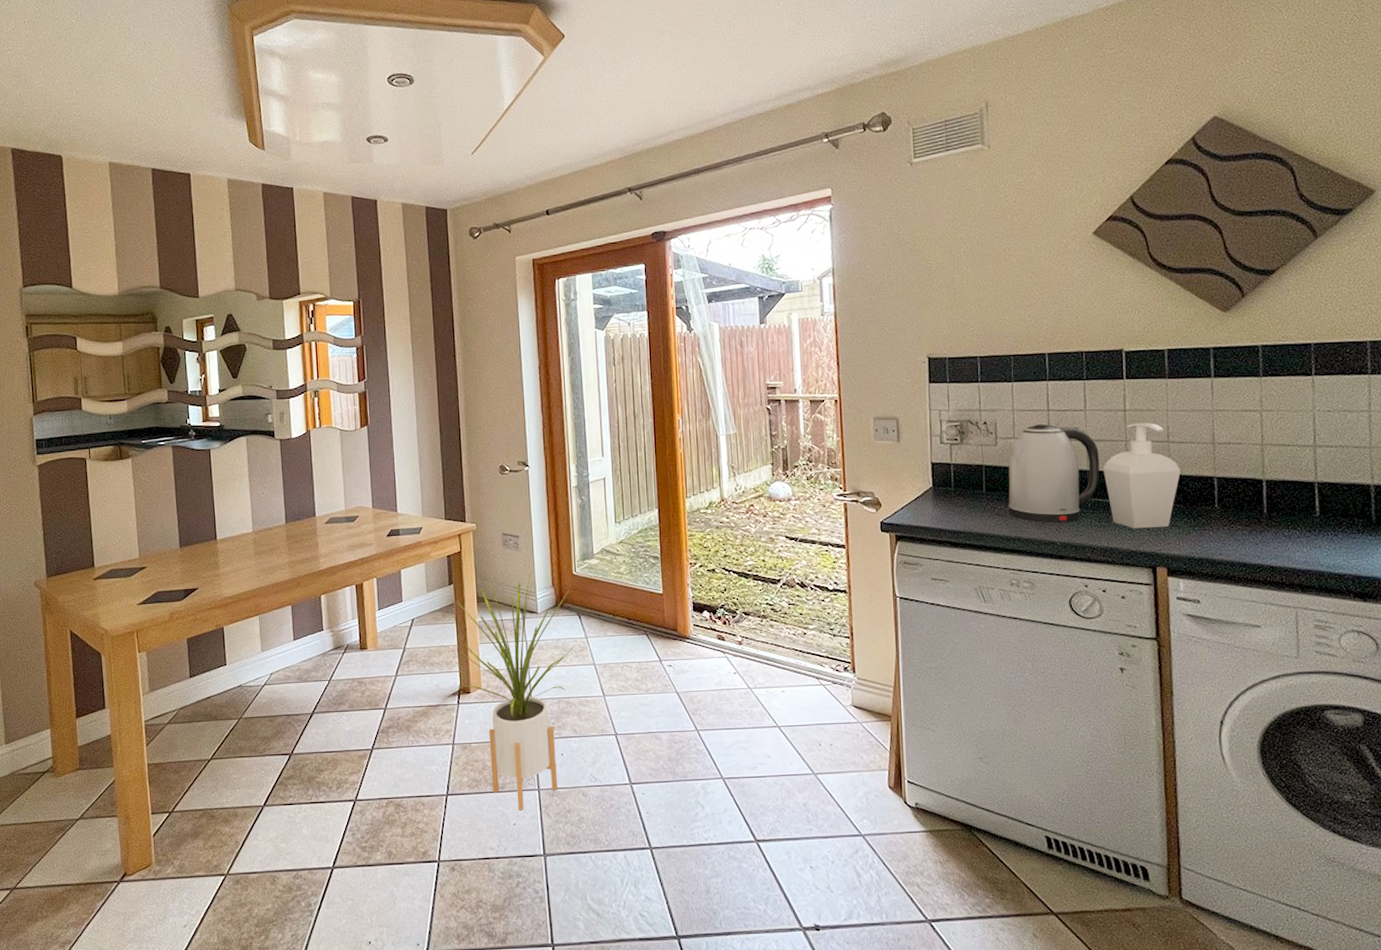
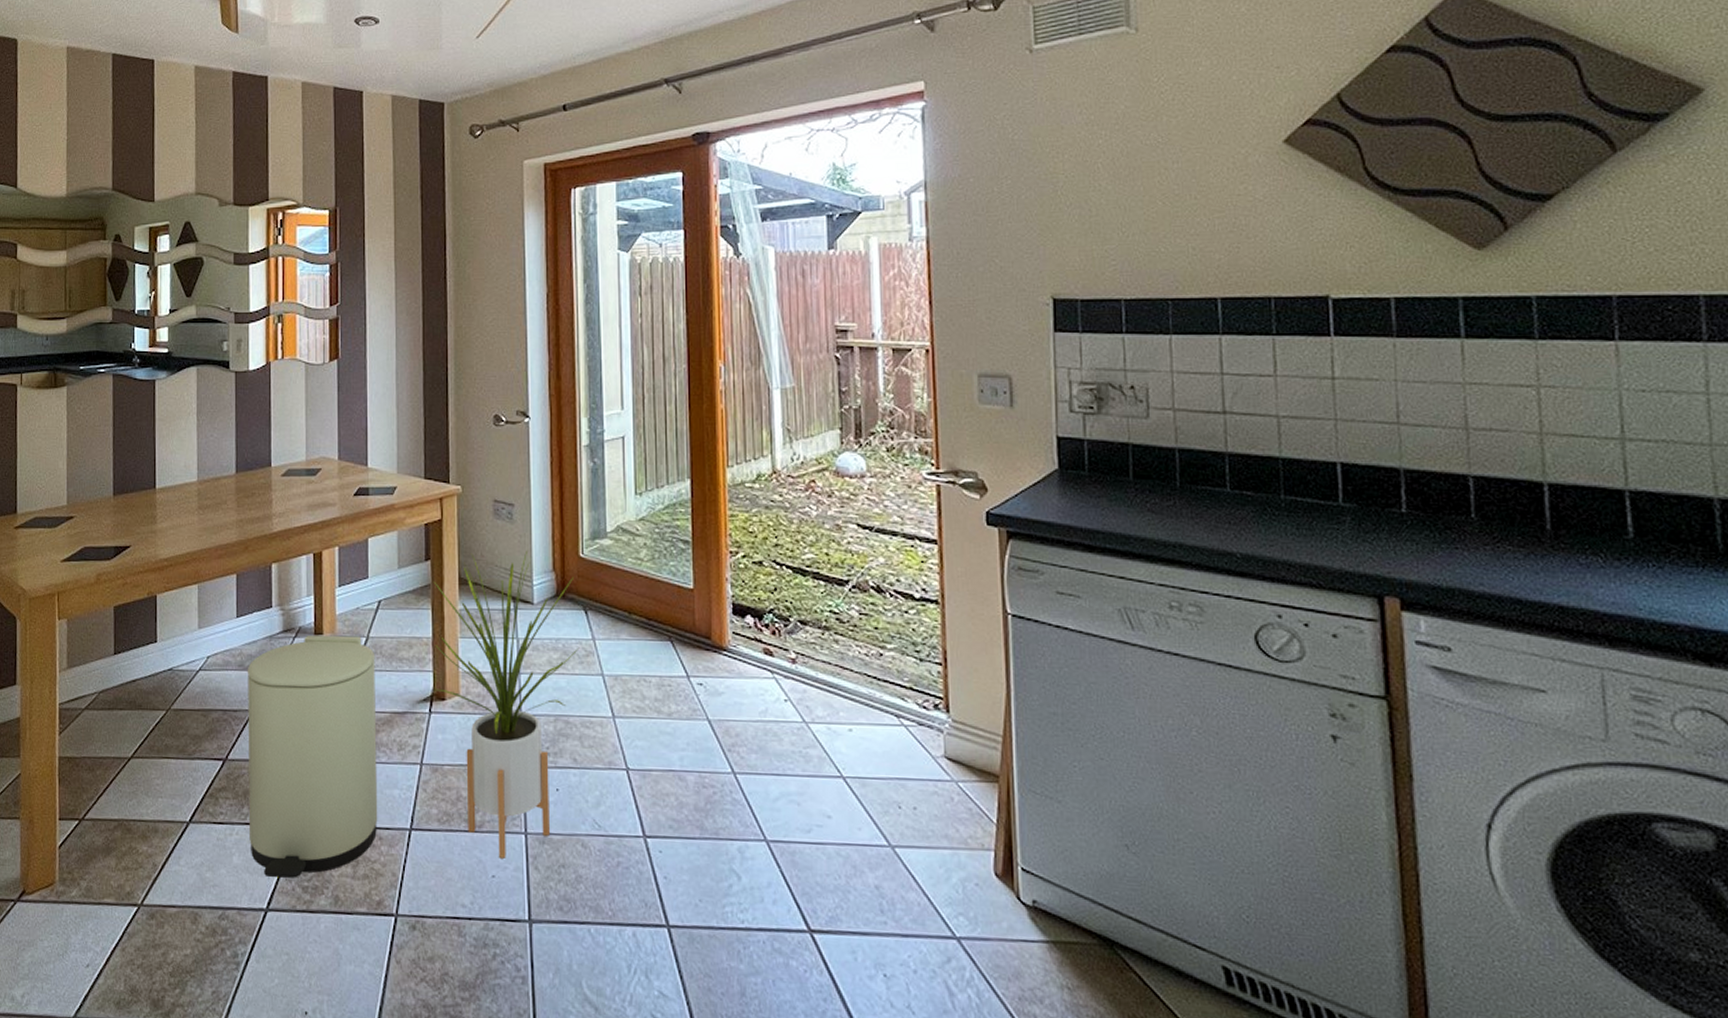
pedal bin: none [305,648,420,843] -> present [247,635,378,878]
kettle: present [1008,424,1100,523] -> none [1165,391,1298,527]
soap bottle: present [1103,422,1181,529] -> none [1302,396,1418,542]

